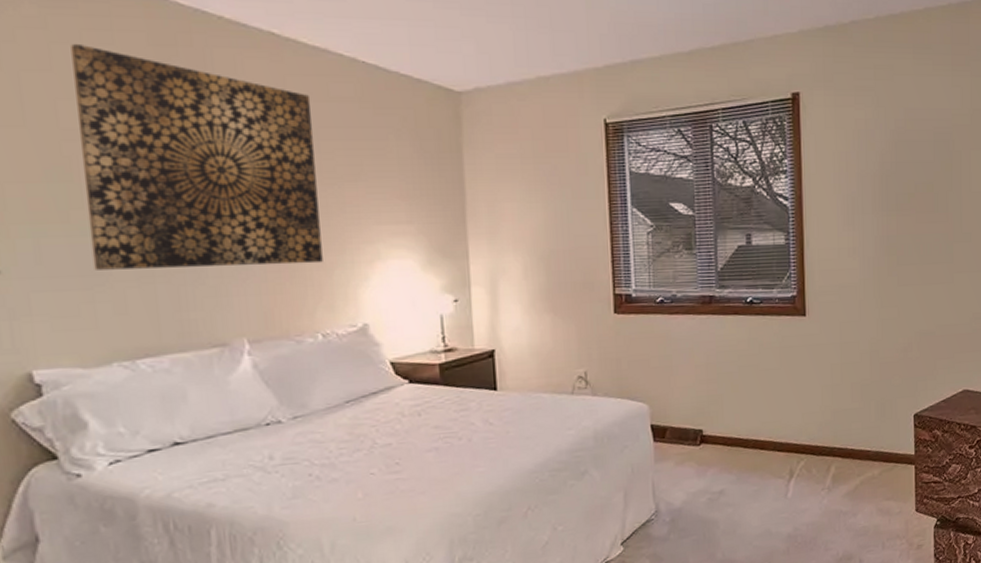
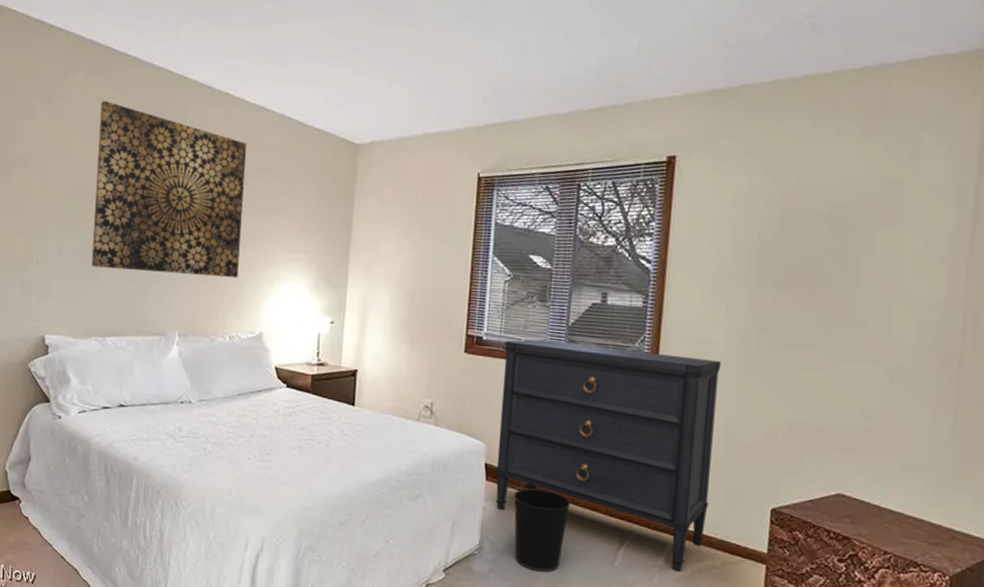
dresser: none [655,286,863,489] -> present [495,339,721,572]
wastebasket: none [683,438,741,522] -> present [513,488,571,573]

